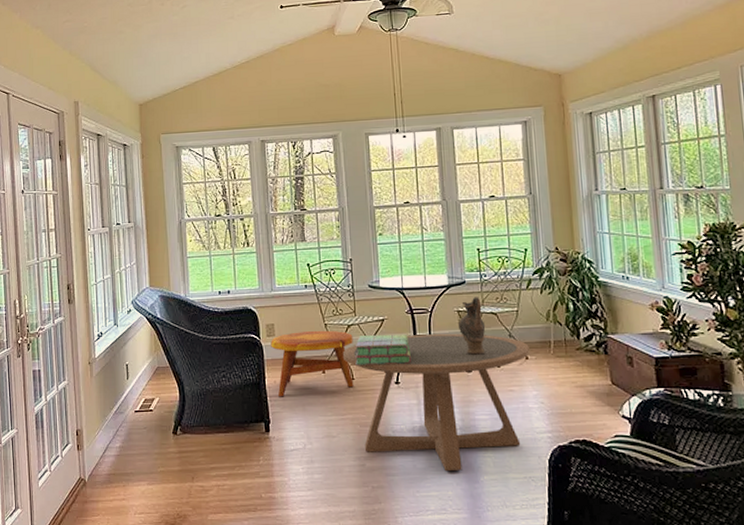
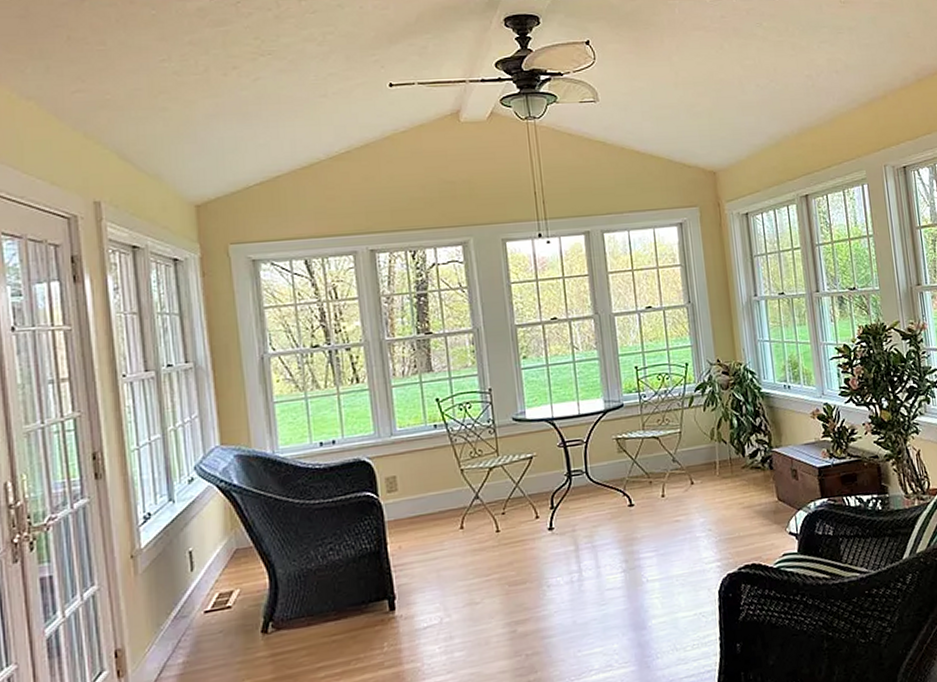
side table: present [271,330,354,397] -> none [392,475,499,566]
coffee table: present [342,334,530,472] -> none [484,462,695,623]
stack of books: present [355,334,411,366] -> none [499,470,566,515]
ceramic pitcher: present [457,297,486,355] -> none [616,421,649,487]

